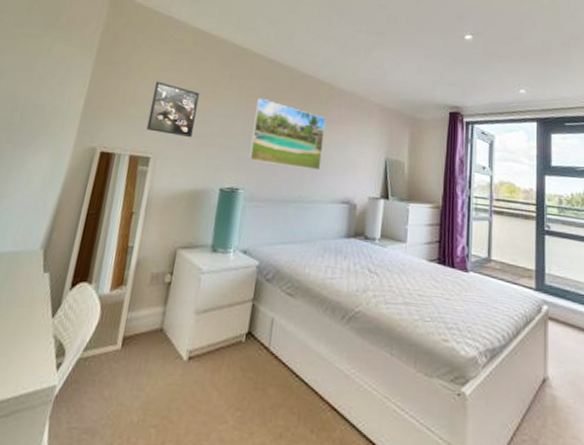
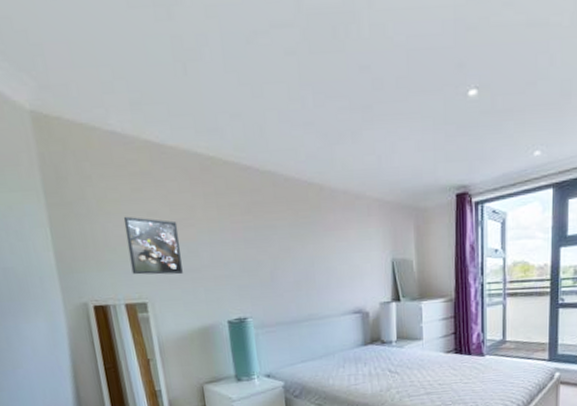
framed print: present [248,97,326,170] -> none [241,215,326,287]

